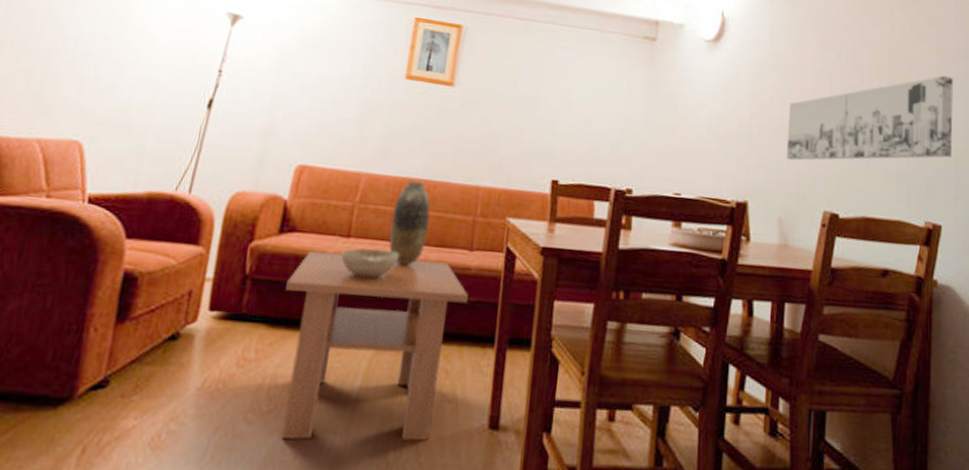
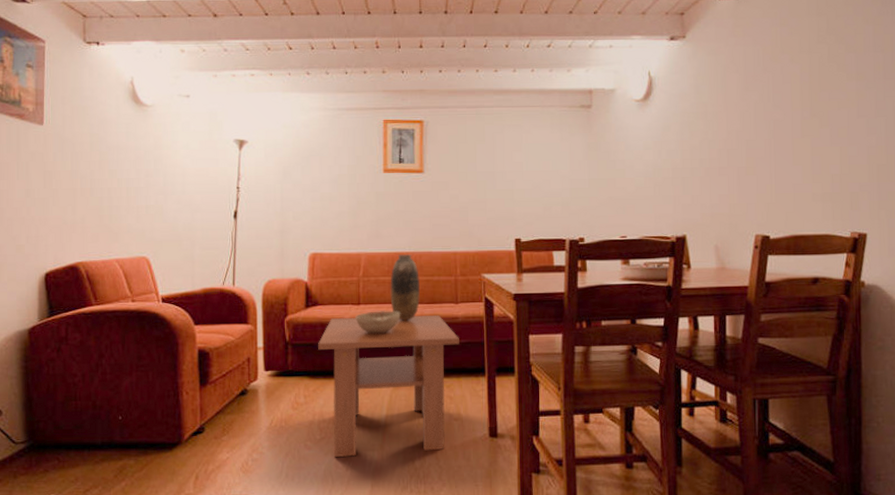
wall art: present [786,75,953,161] -> none [717,98,875,194]

